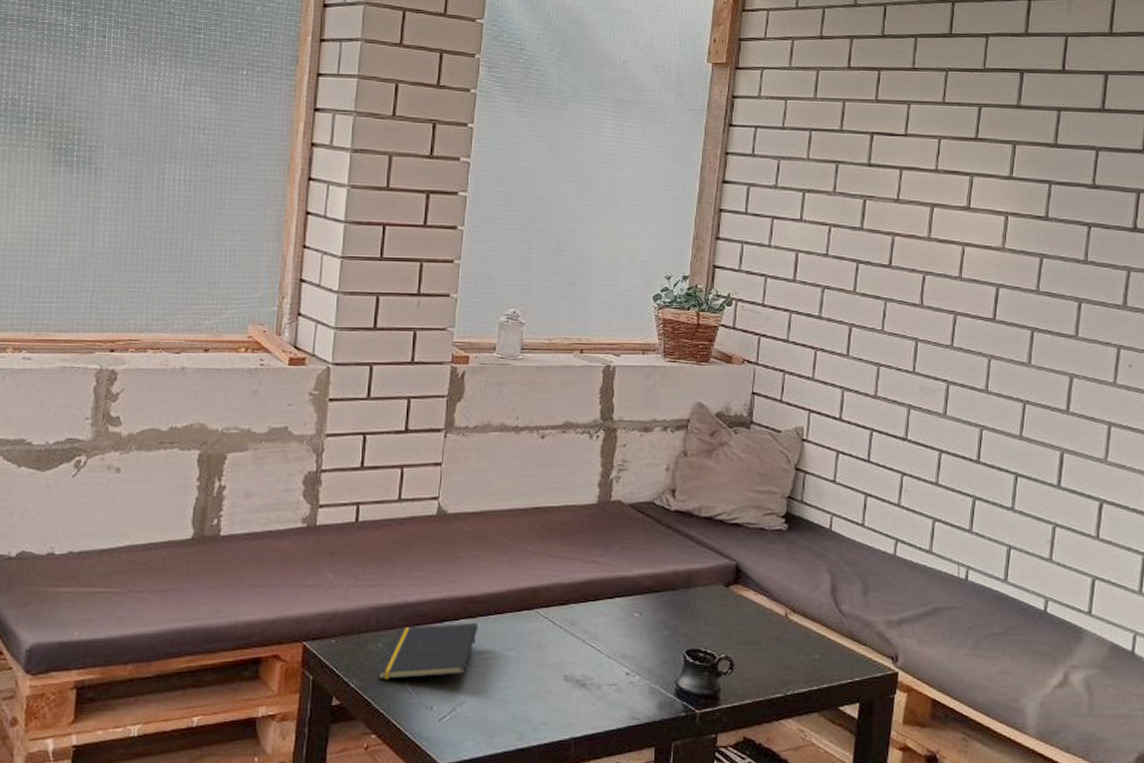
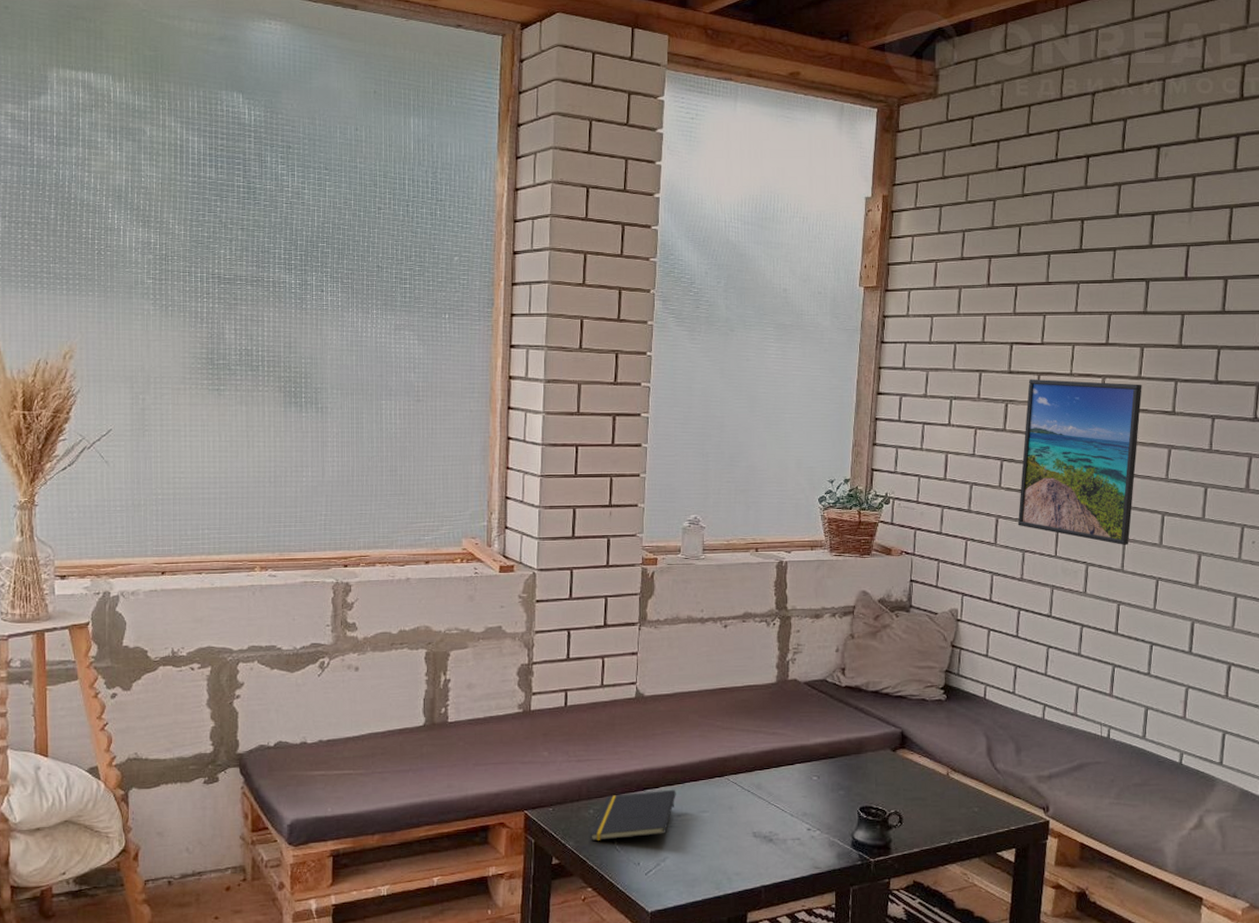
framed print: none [873,173,1013,363] -> present [1017,379,1142,545]

